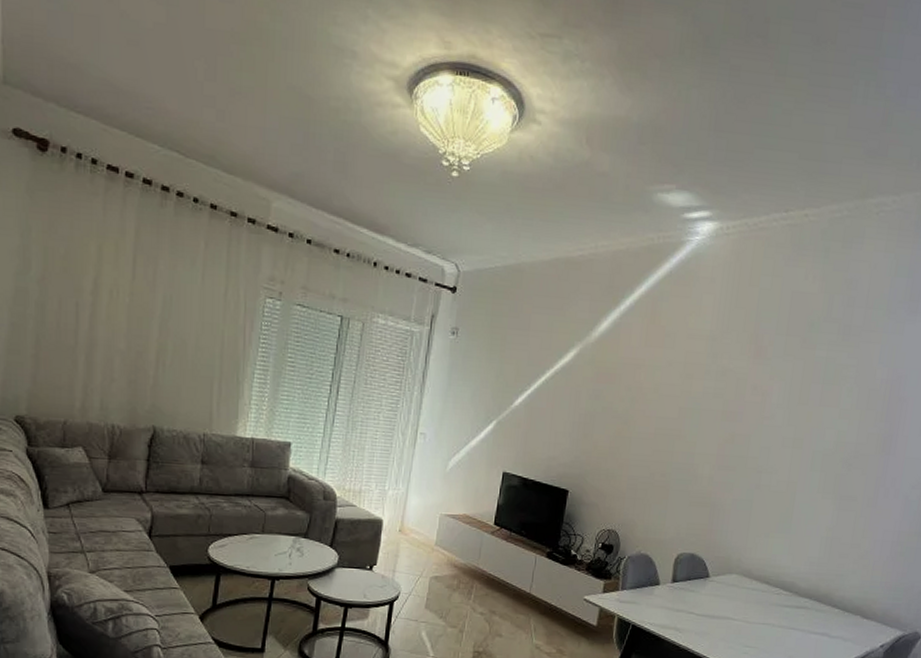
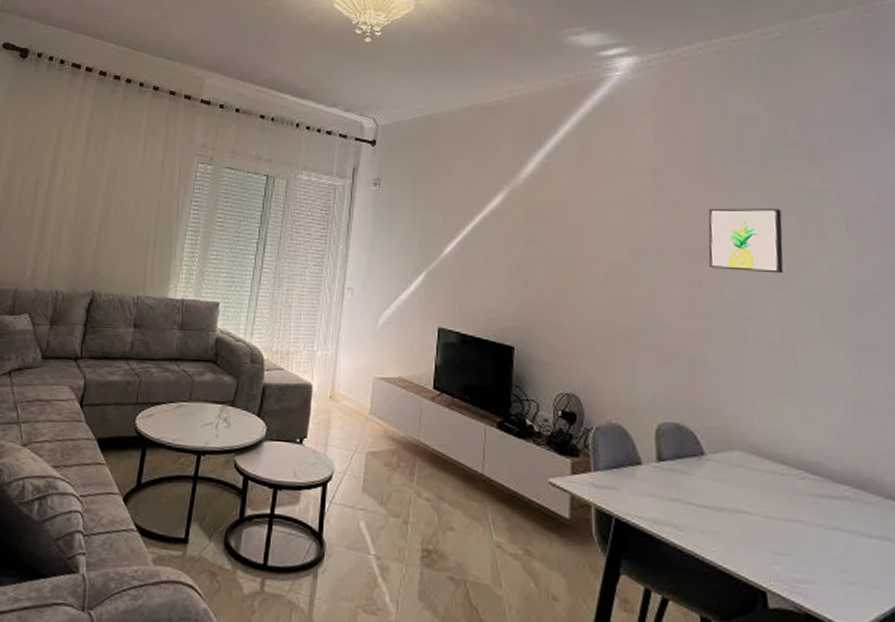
wall art: none [743,375,811,435] -> present [708,208,784,274]

